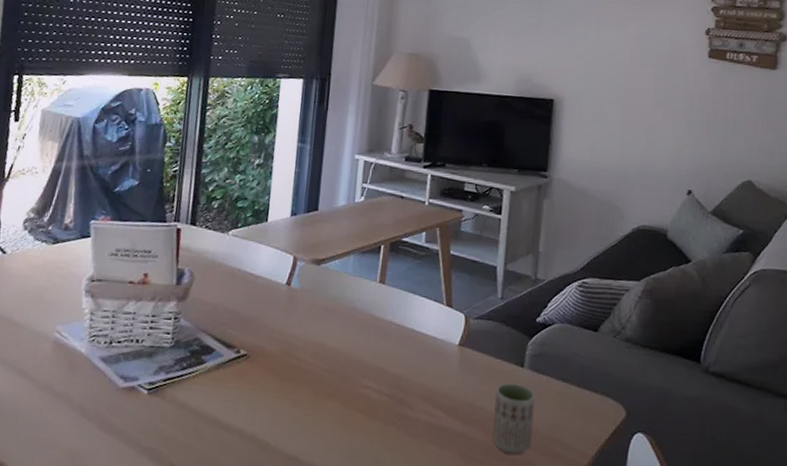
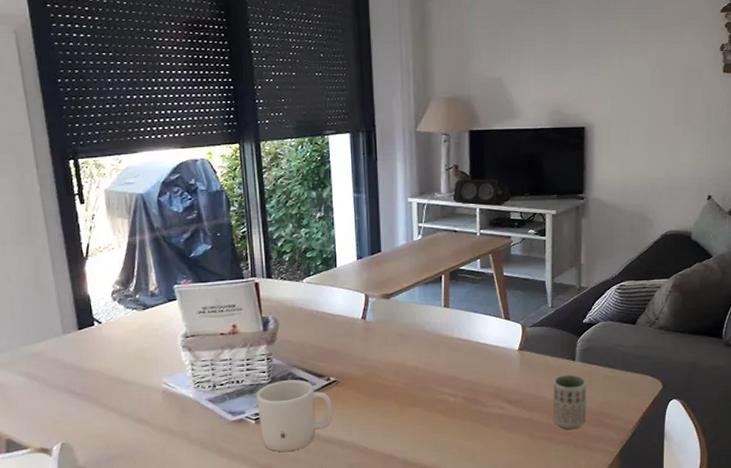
mug: none [151,345,239,436] -> present [256,379,334,452]
speaker: none [404,140,468,174] -> present [453,178,512,206]

